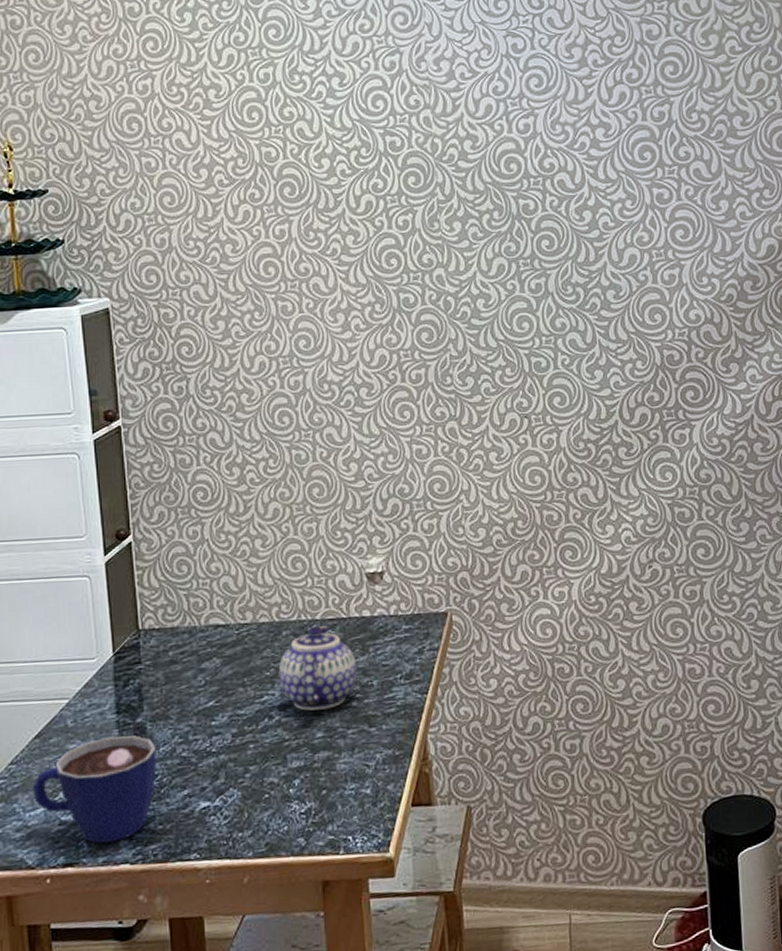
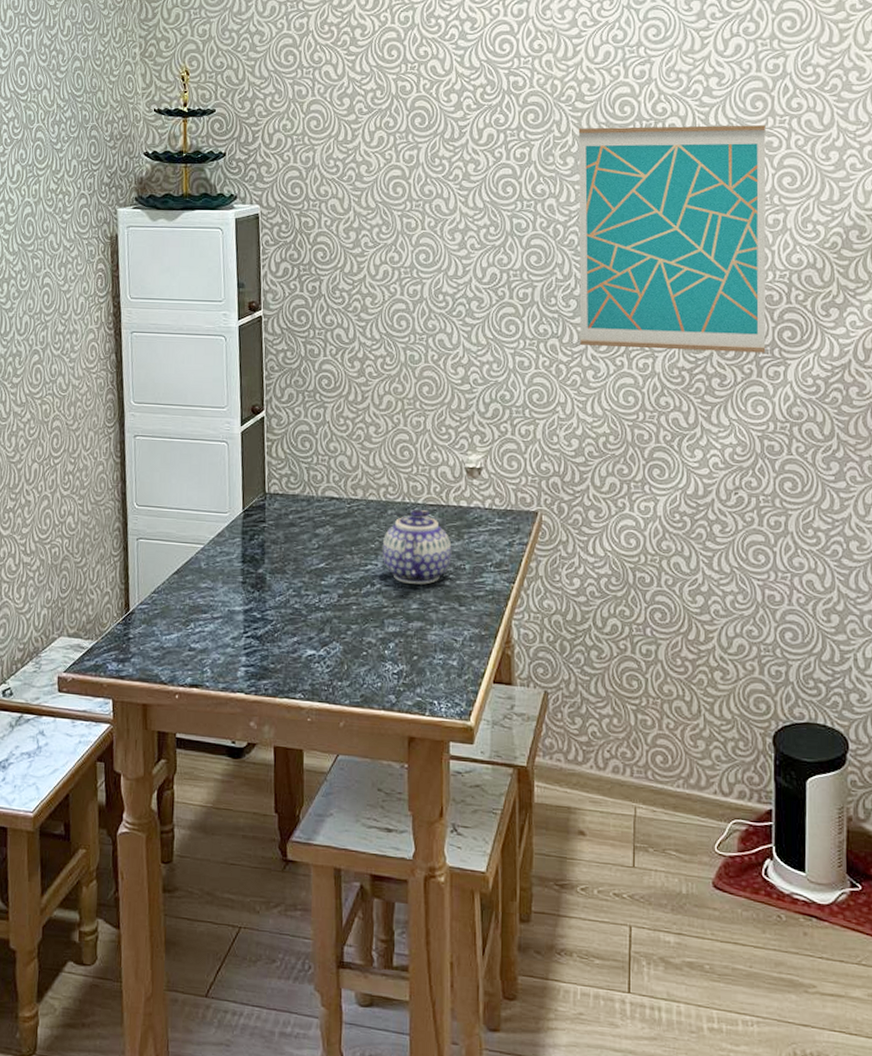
cup: present [32,735,157,844] -> none [169,581,273,673]
wall art: none [463,177,670,426] -> present [578,125,766,353]

